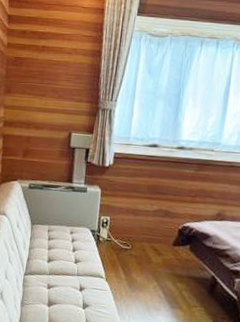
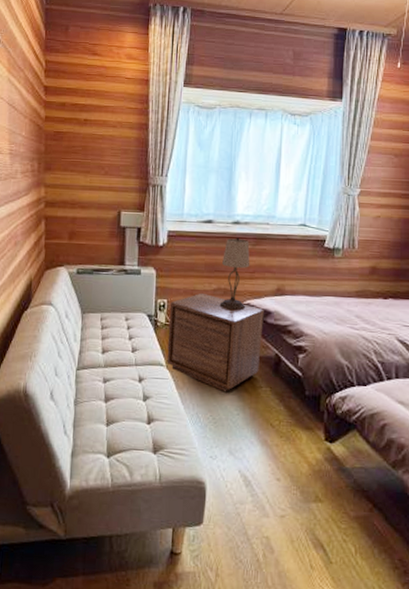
nightstand: none [106,213,203,308] -> present [166,292,264,392]
table lamp: none [159,162,193,232] -> present [219,237,250,311]

